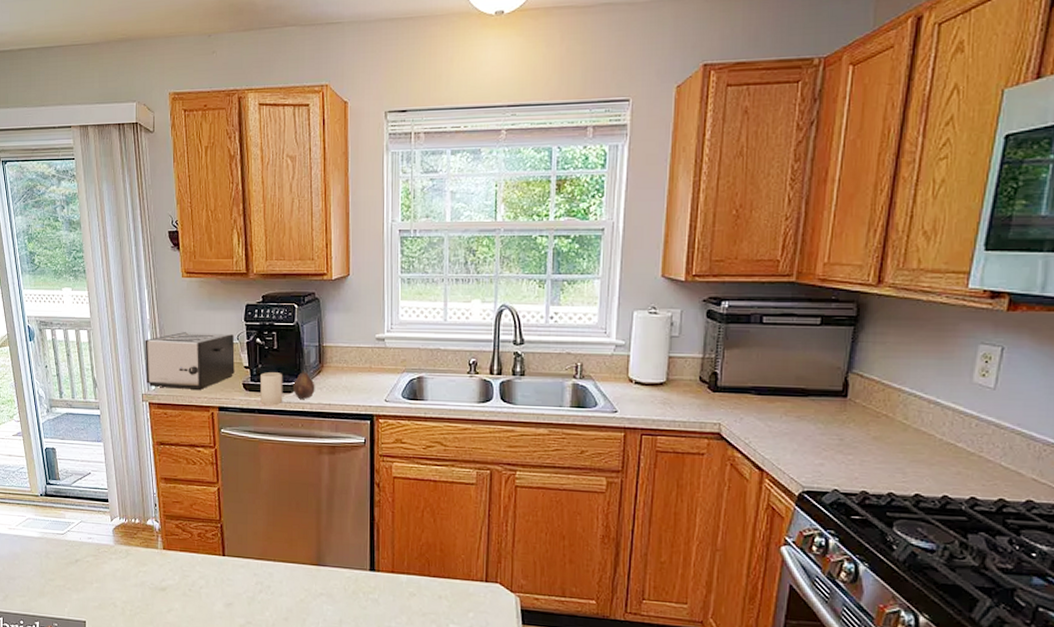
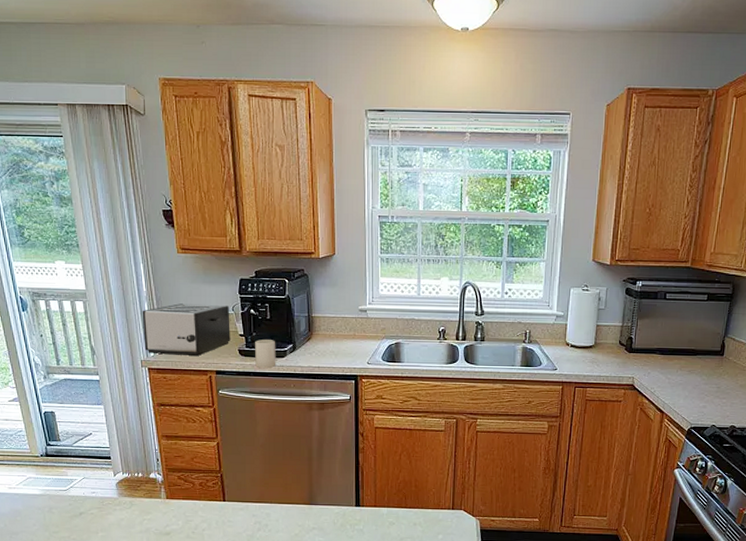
fruit: present [292,371,315,399] -> none [284,338,305,363]

